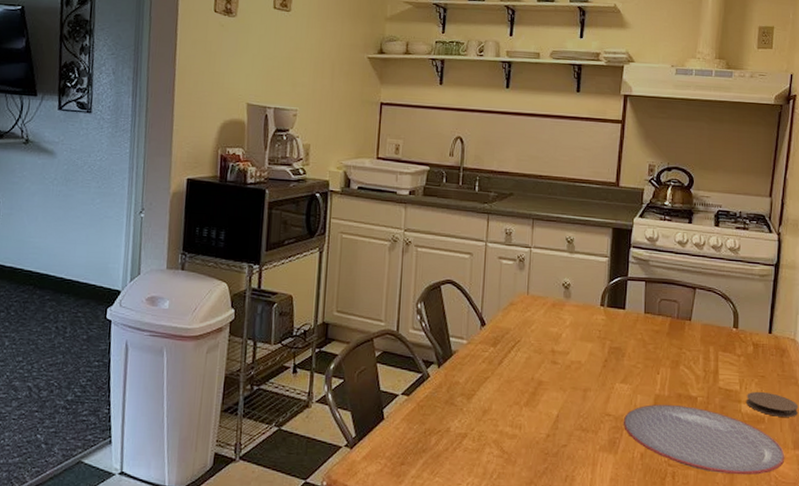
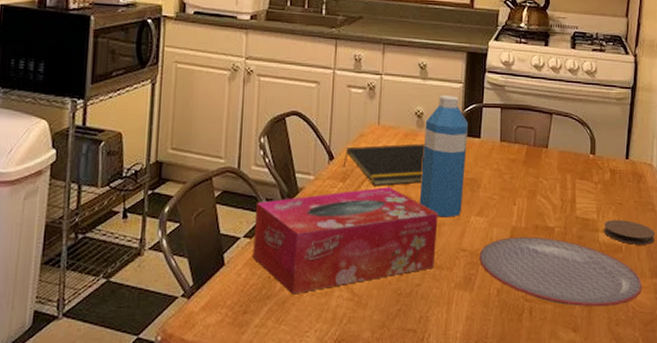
tissue box: none [410,352,584,449] -> present [253,186,438,295]
notepad: none [494,313,571,352] -> present [343,144,425,186]
water bottle: none [566,268,614,384] -> present [419,95,469,218]

